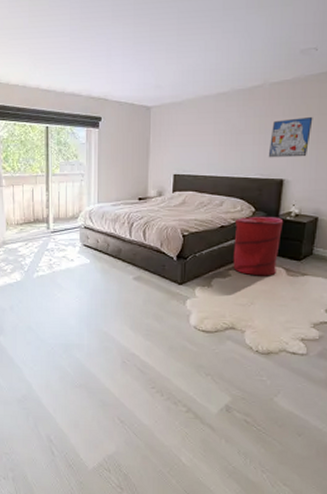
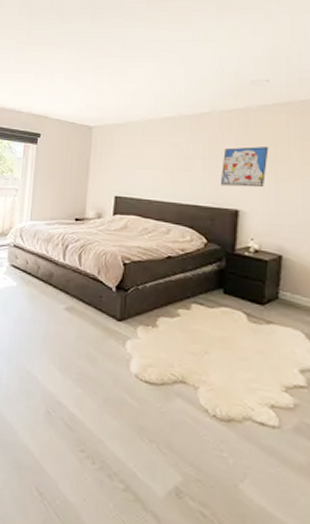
laundry hamper: present [233,216,284,276] -> none [182,248,241,321]

